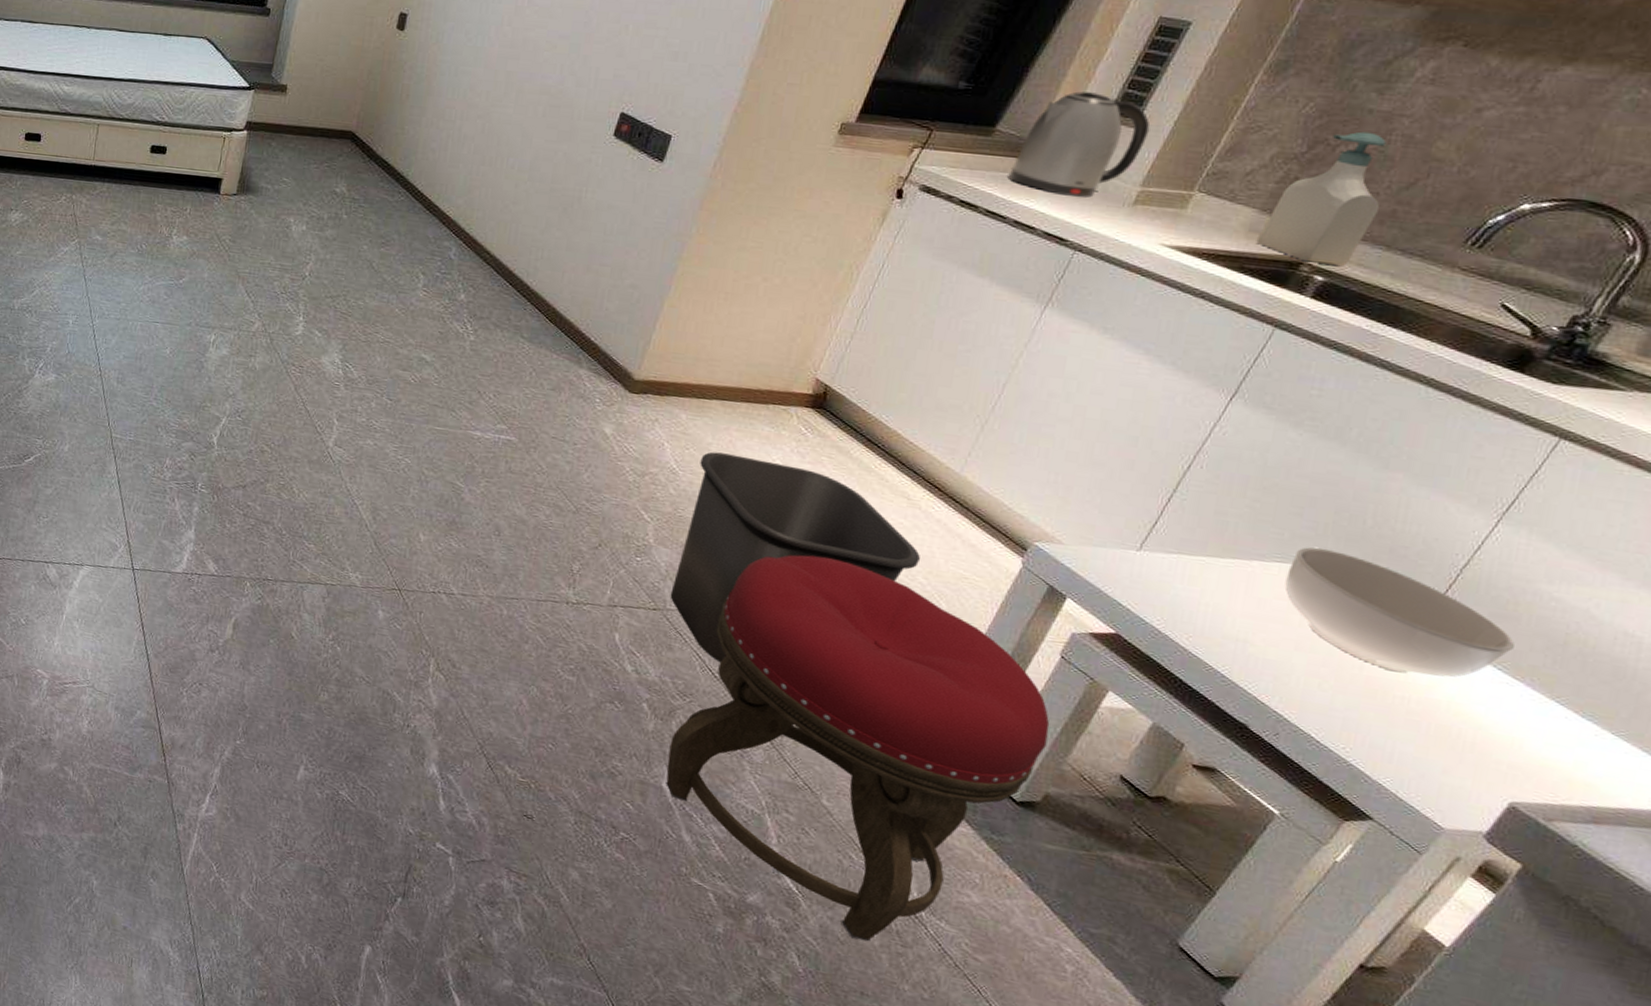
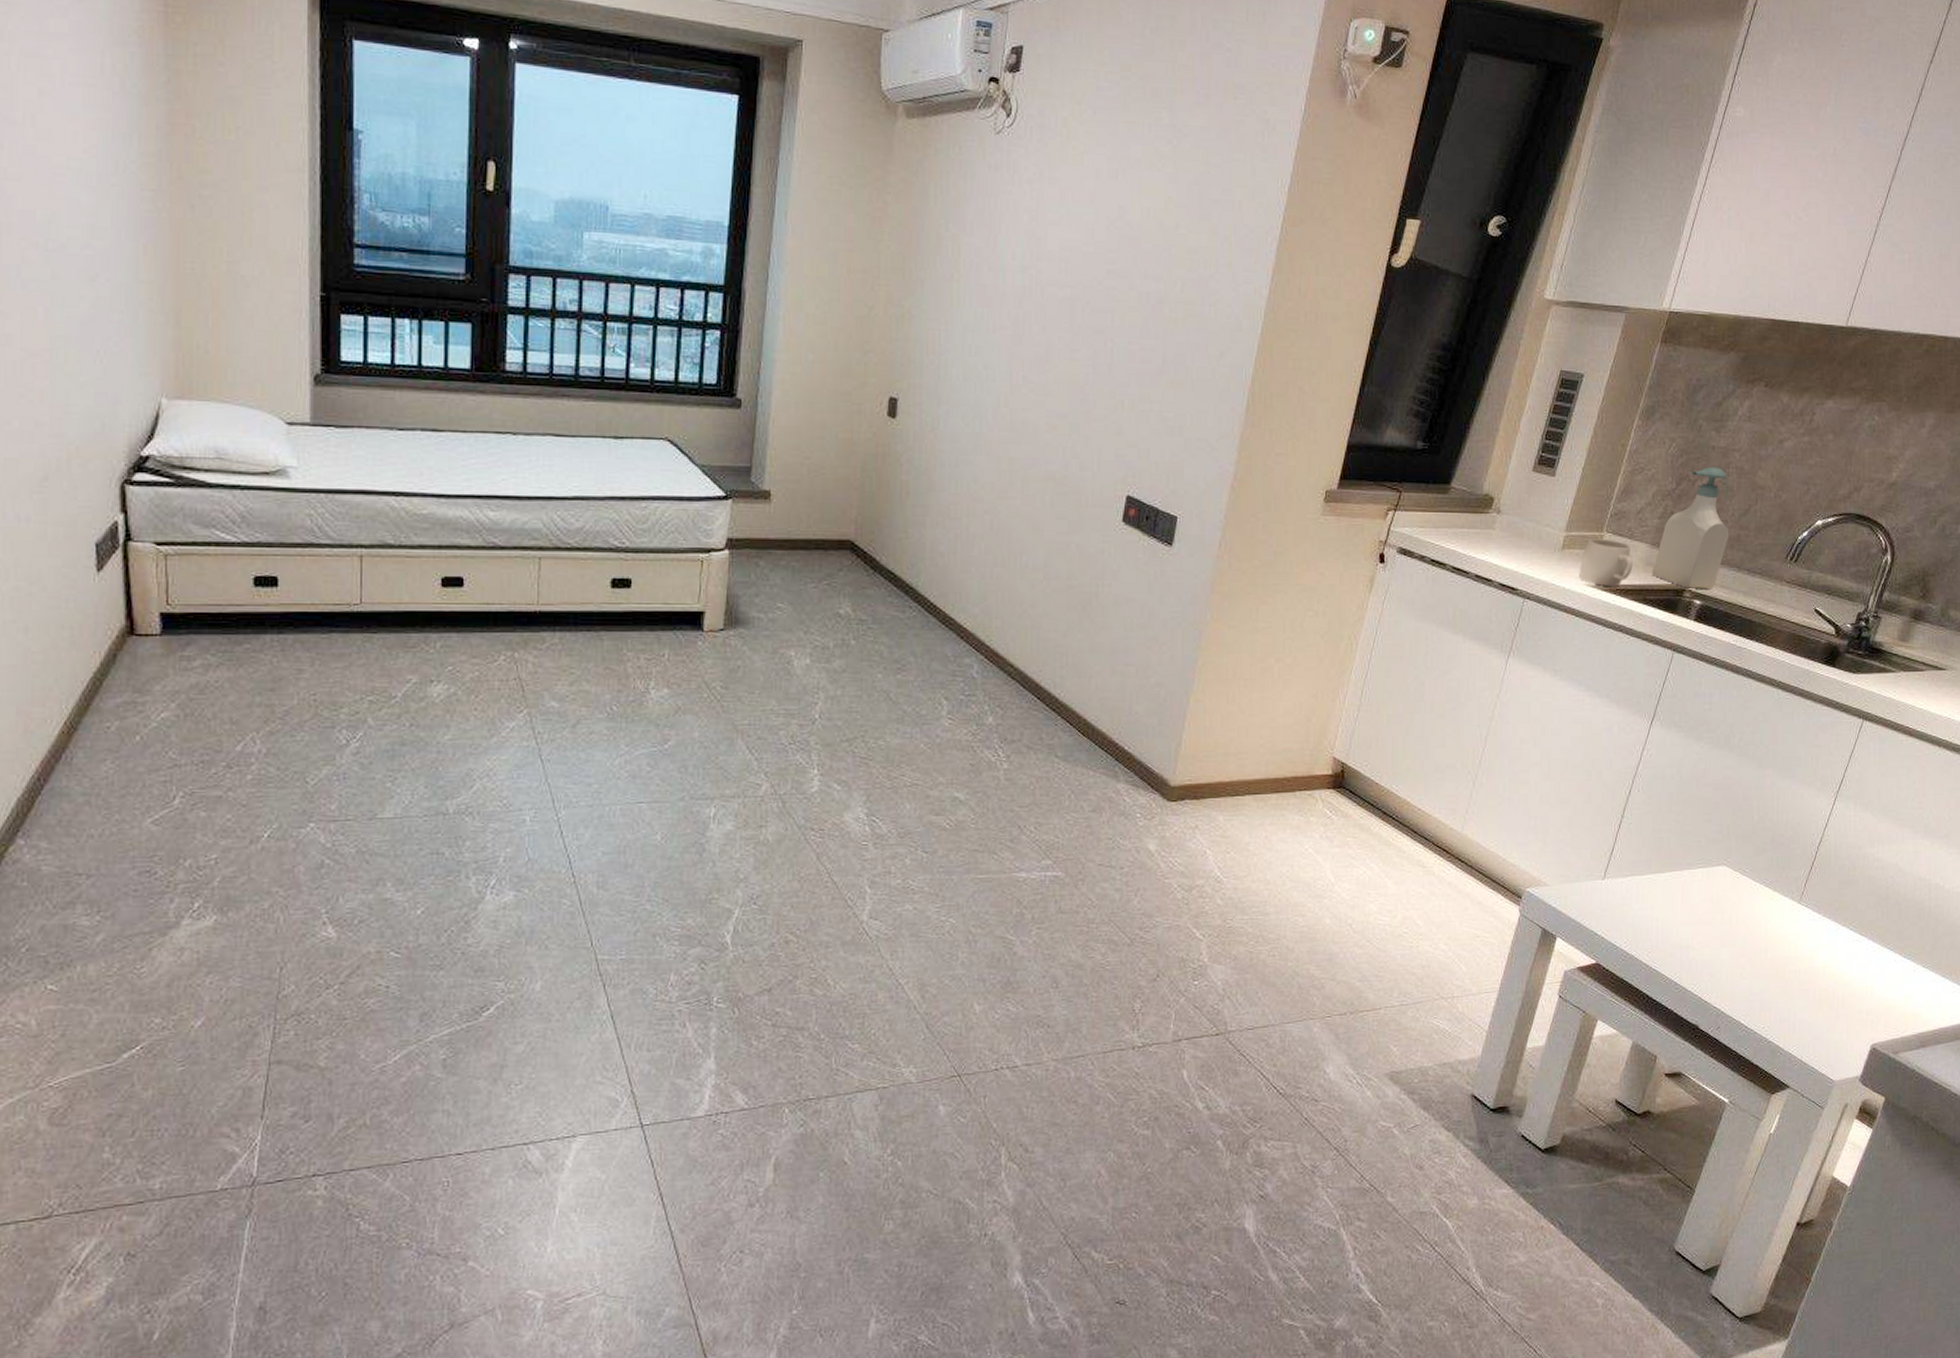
stool: present [666,555,1050,942] -> none [1247,942,1558,1334]
waste bin: present [670,451,921,662] -> none [1230,851,1440,1076]
kettle: present [1008,91,1150,197] -> none [1465,445,1566,546]
mug: none [1152,197,1231,251] -> present [1579,539,1633,587]
bowl: present [1284,547,1515,678] -> none [1708,849,1857,949]

